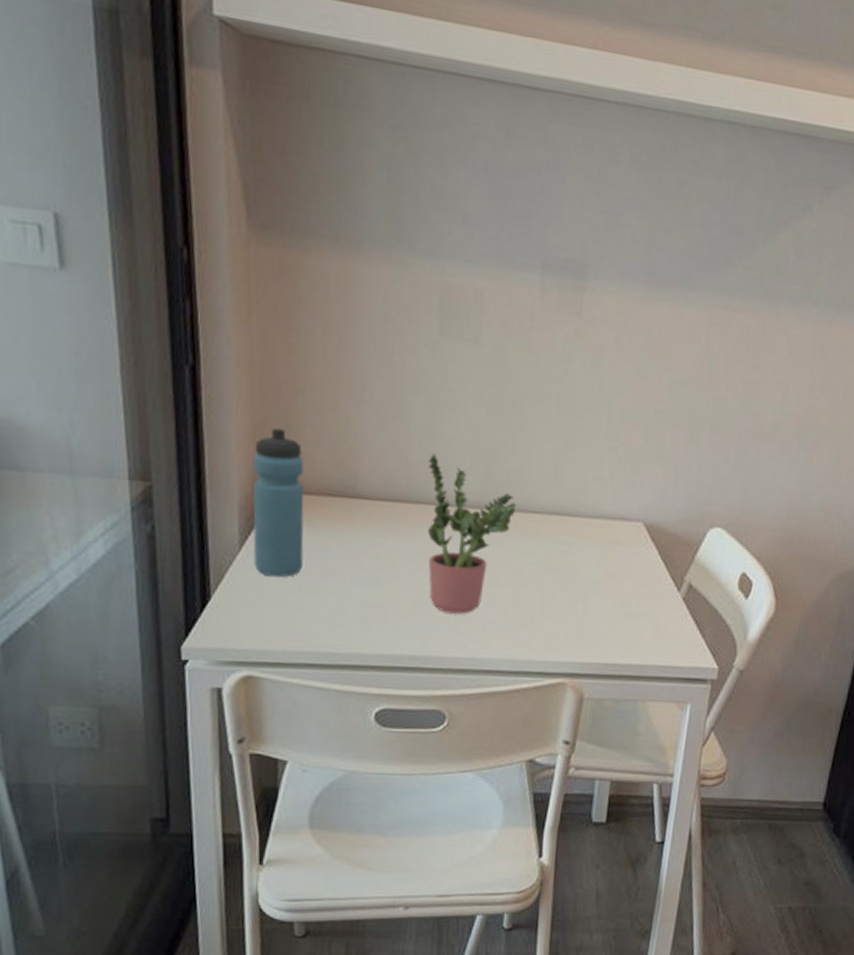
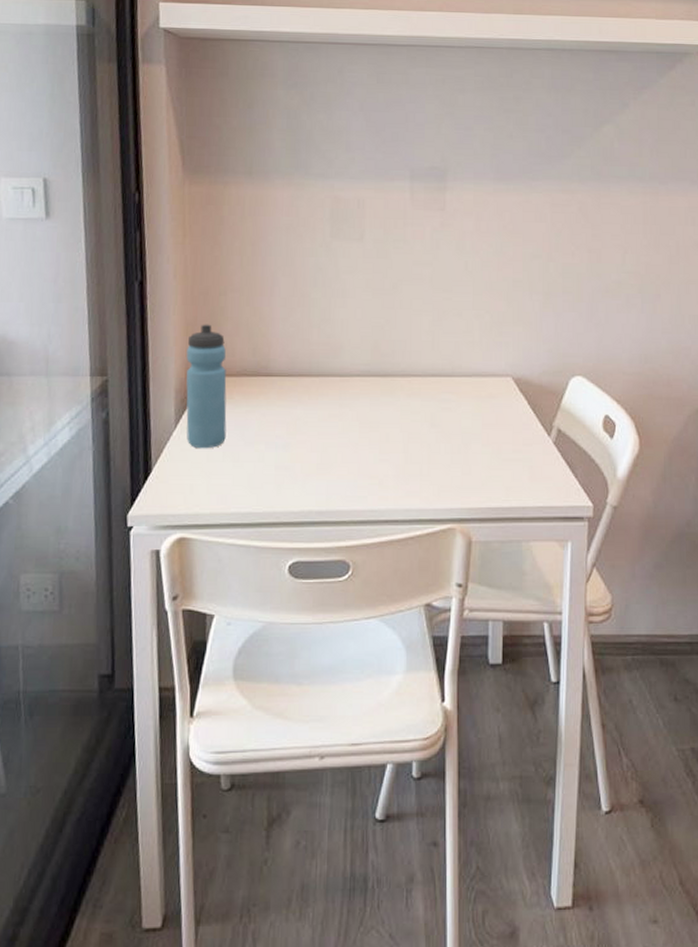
potted plant: present [427,454,516,614] -> none [326,334,401,470]

